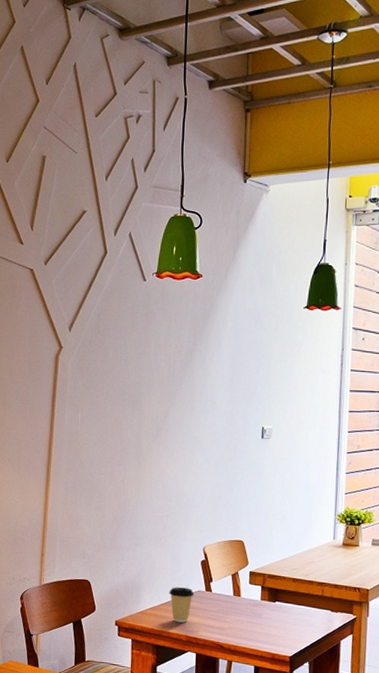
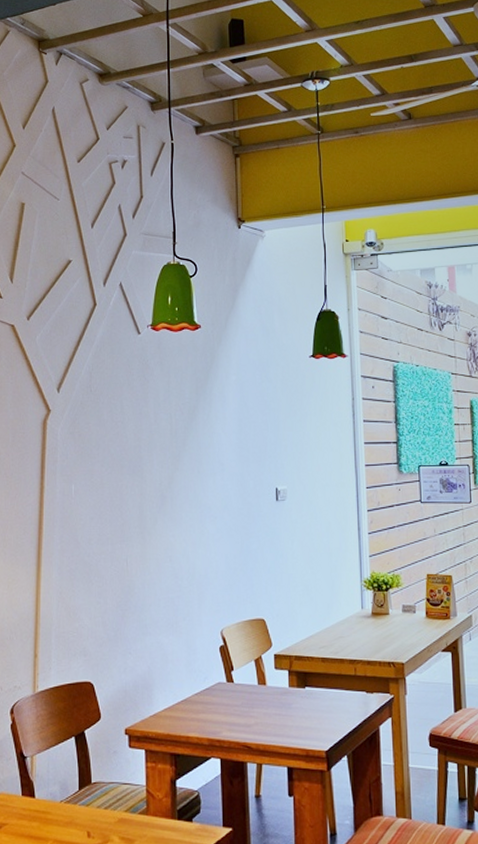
coffee cup: present [169,587,195,623] -> none [185,680,215,723]

